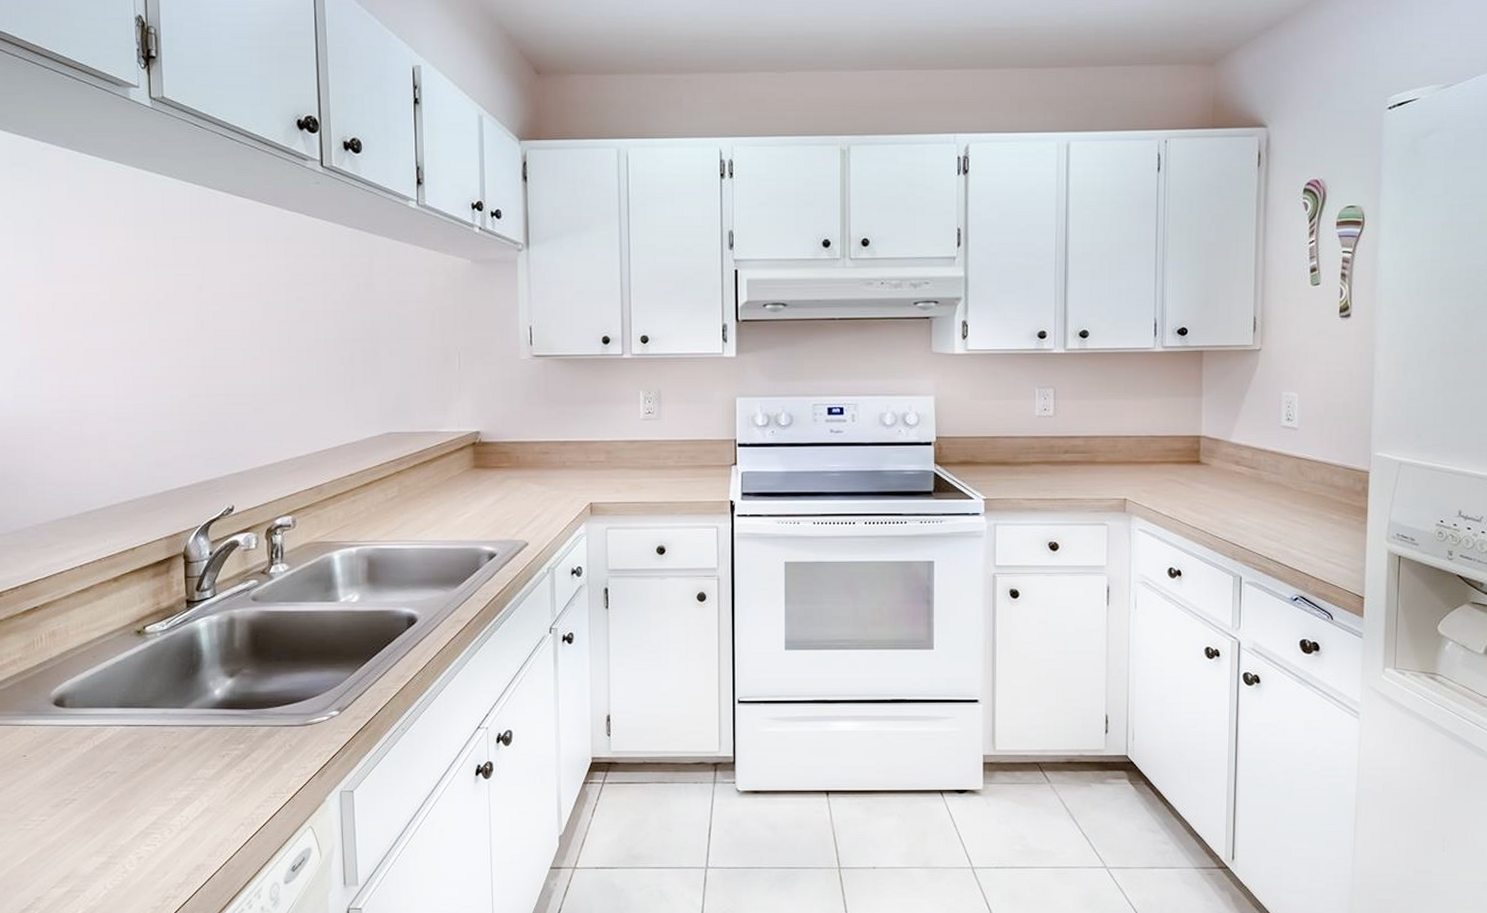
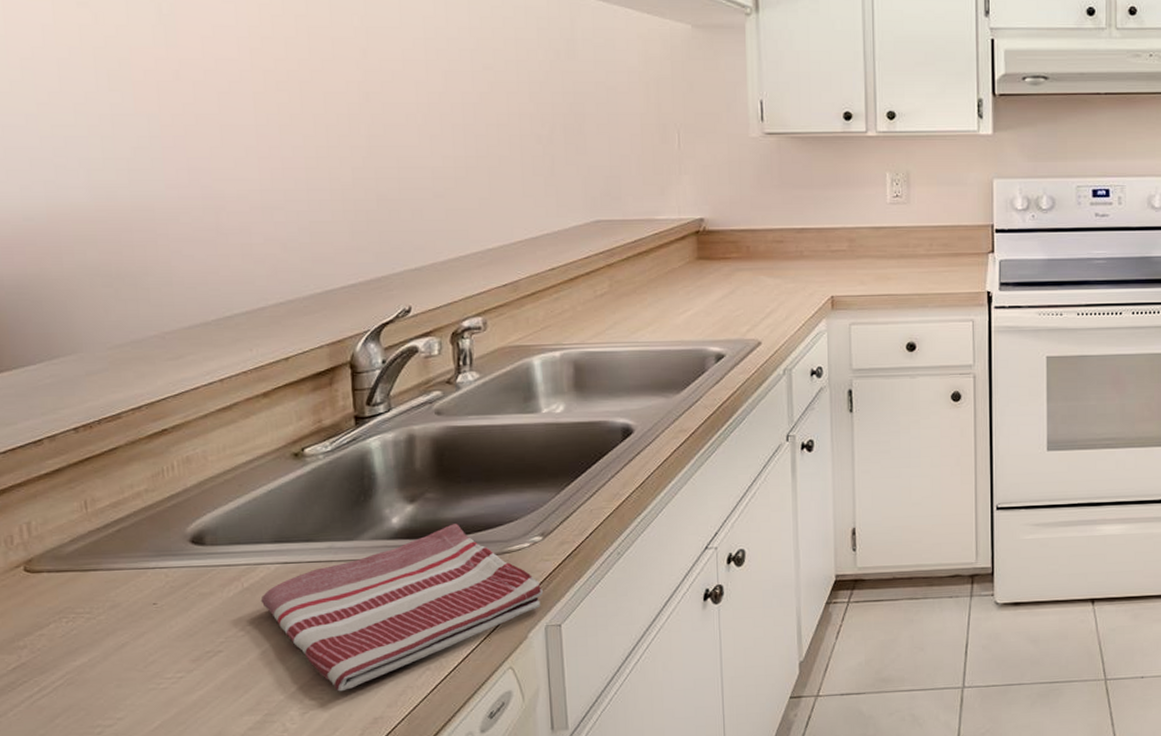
dish towel: none [108,697,340,840] -> present [260,524,544,692]

